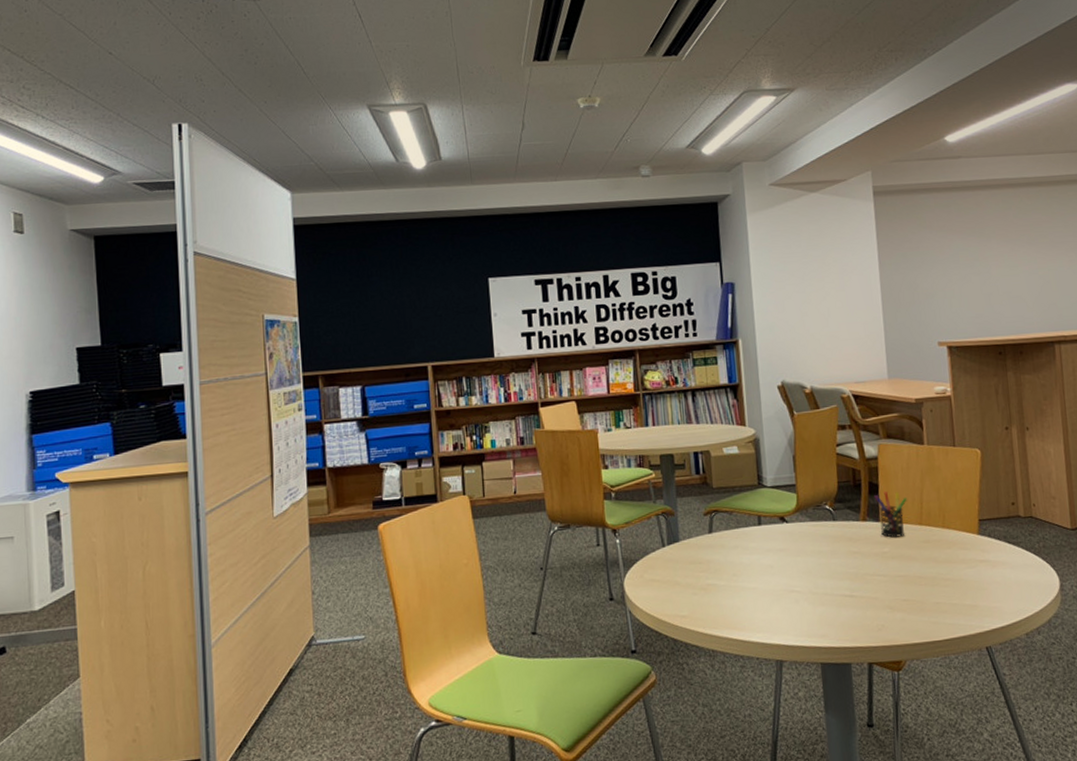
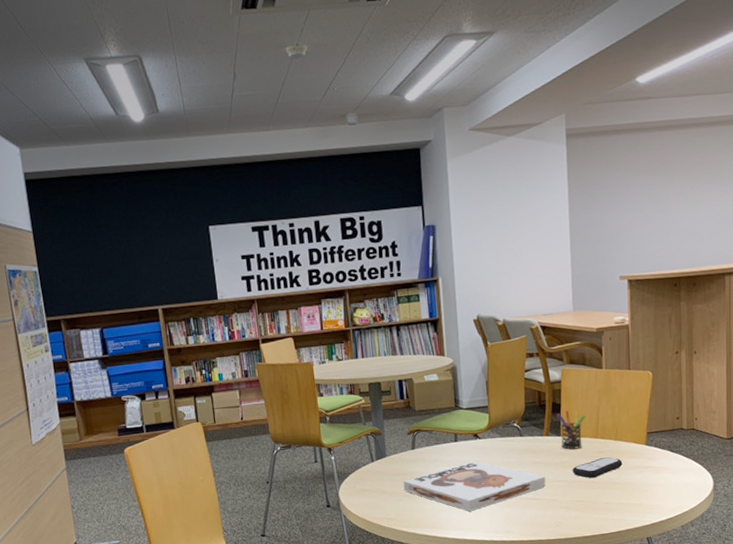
board game: none [698,548,865,610] -> present [403,461,546,512]
remote control: none [894,548,953,573] -> present [572,457,623,478]

